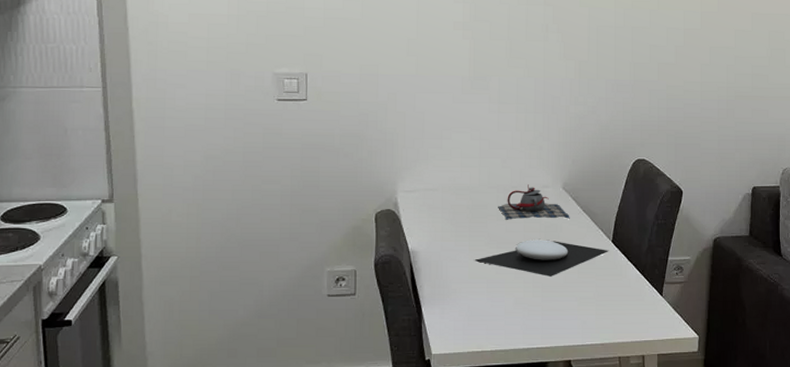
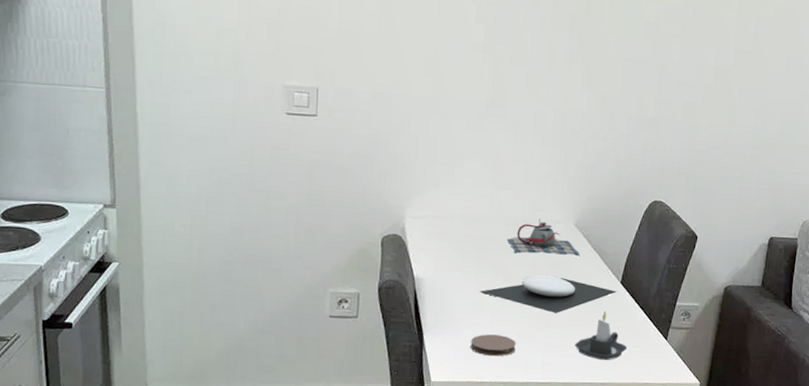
coaster: none [469,302,514,325] -> present [470,334,516,357]
candle: none [572,270,624,321] -> present [574,311,628,361]

